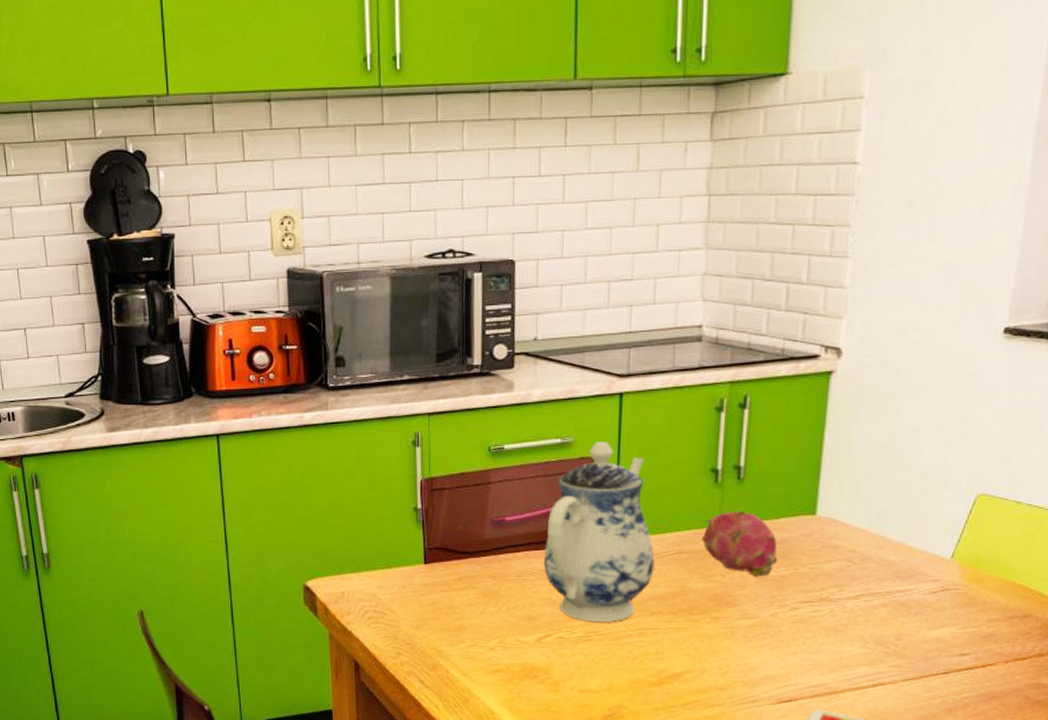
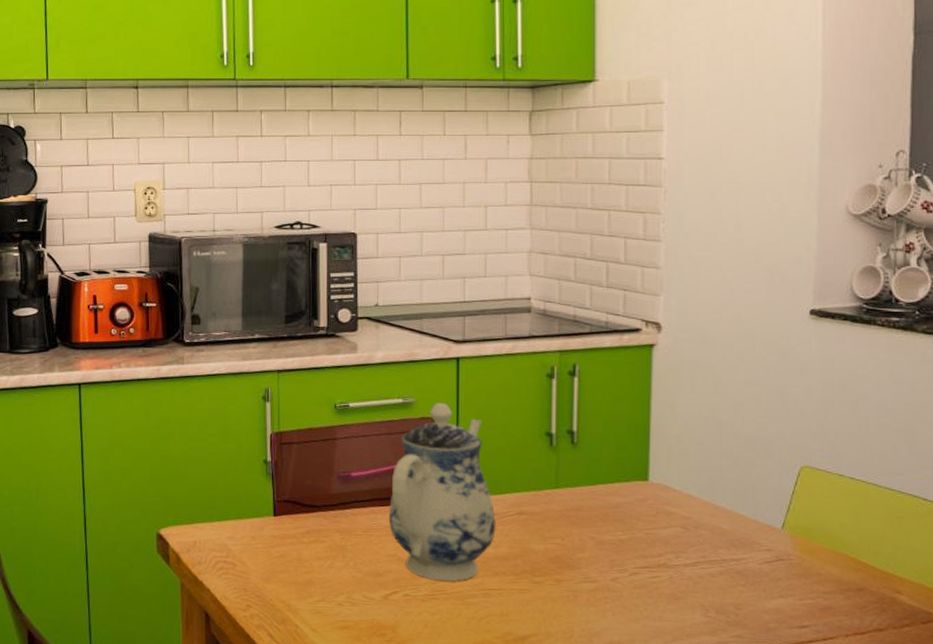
fruit: present [701,511,777,577] -> none [539,474,614,541]

